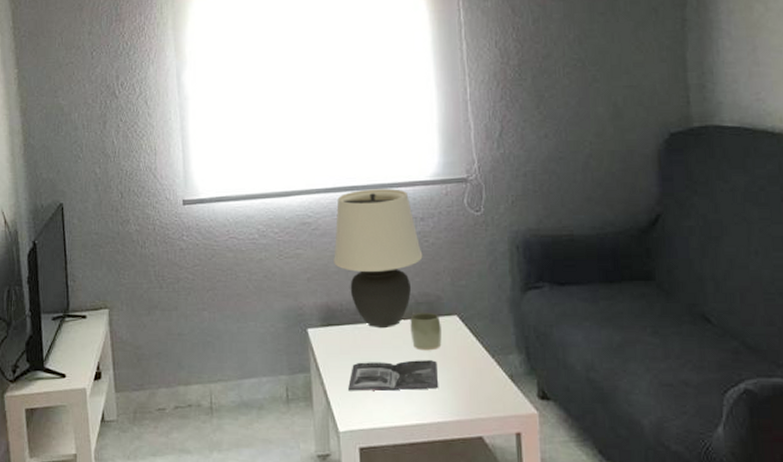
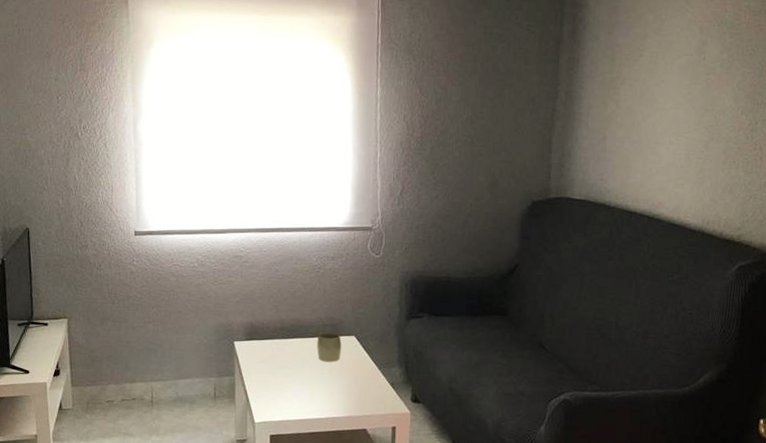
table lamp: present [334,189,423,329] -> none [259,231,331,344]
magazine: present [347,360,439,392] -> none [263,369,337,392]

